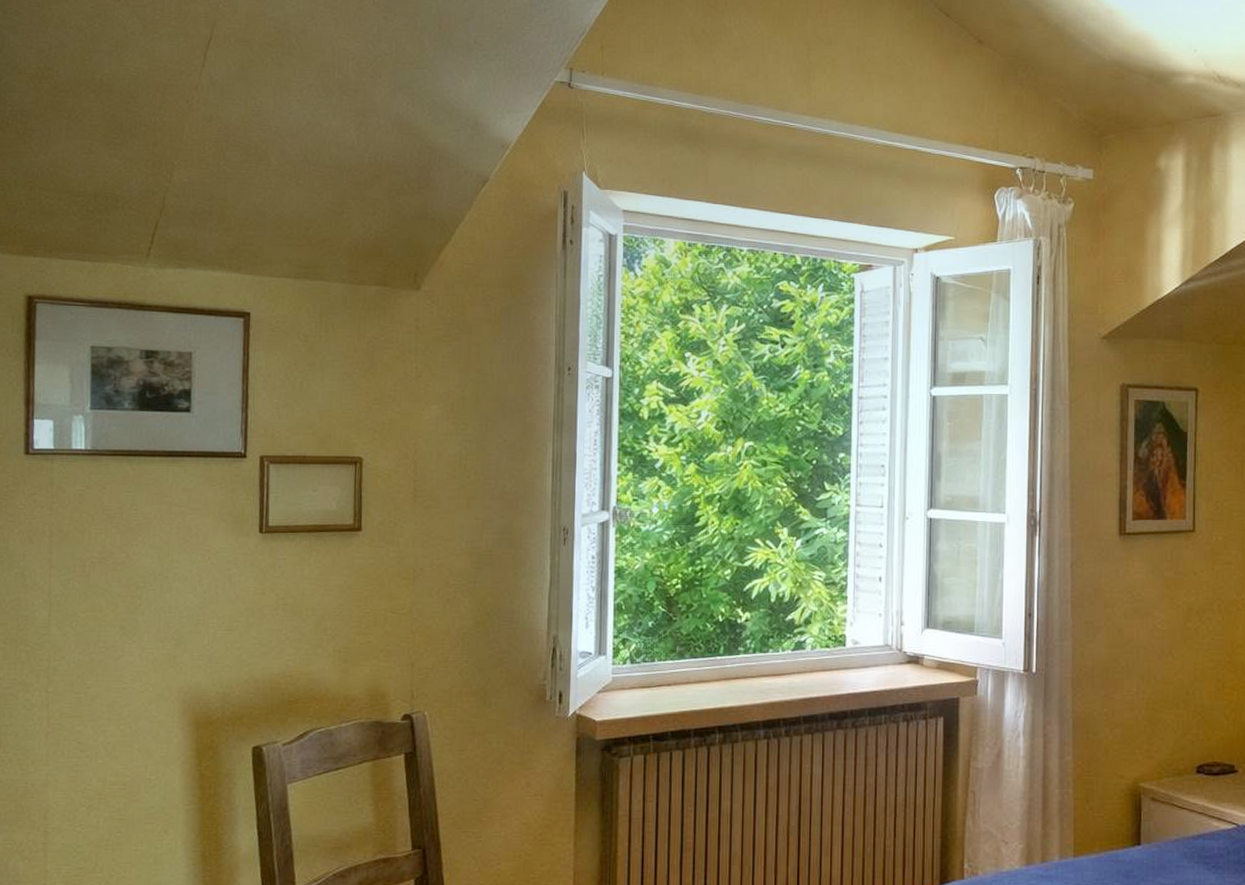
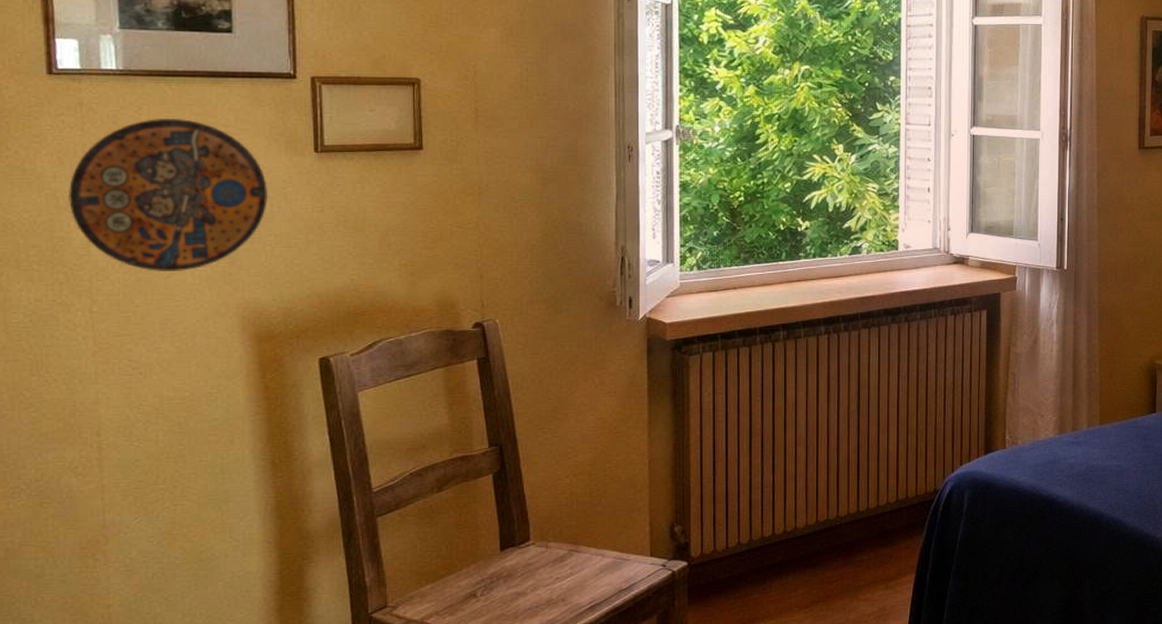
manhole cover: none [34,497,215,654] -> present [68,118,269,273]

